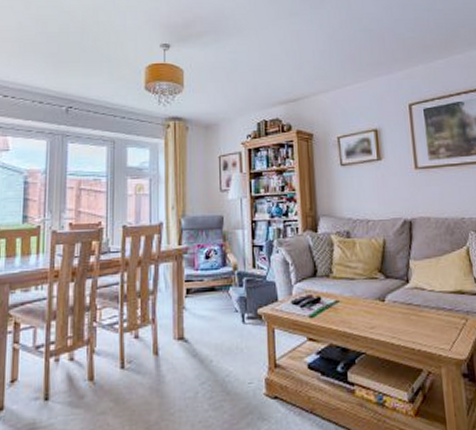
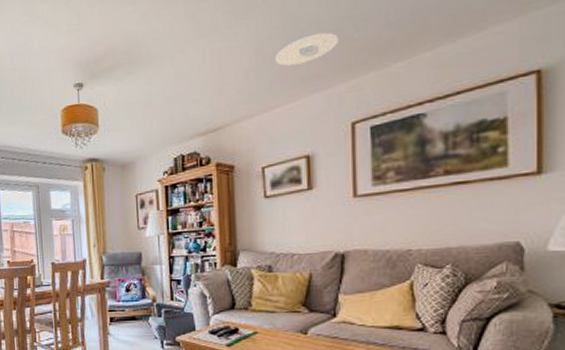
recessed light: none [345,29,394,52] -> present [275,32,339,66]

